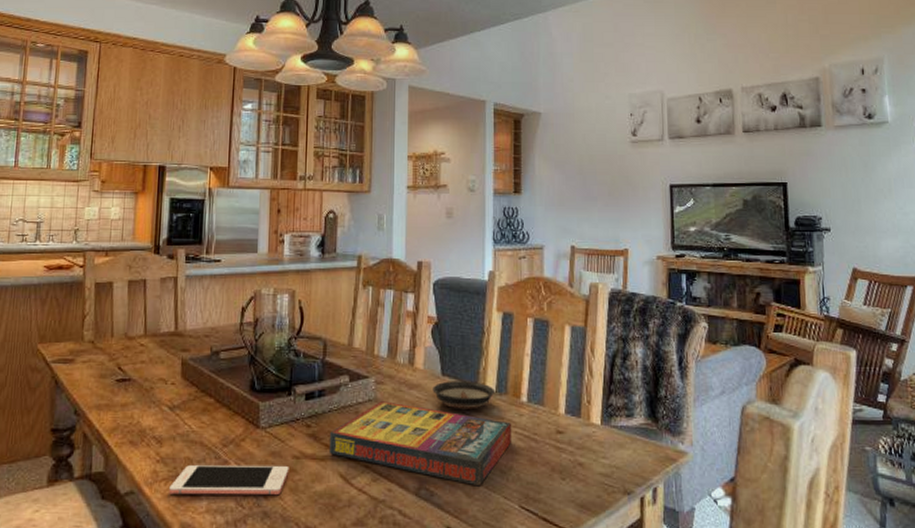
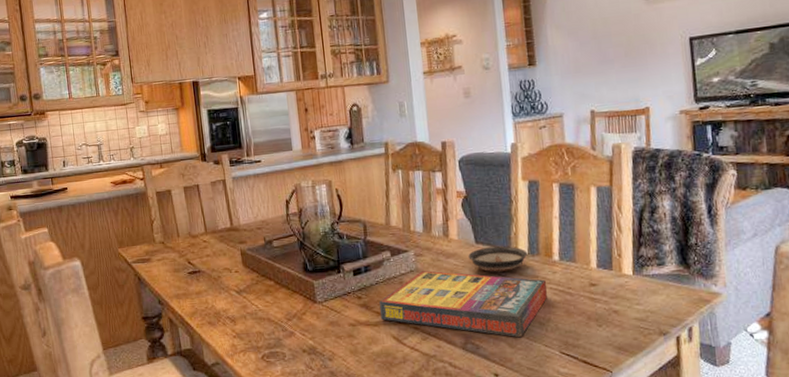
cell phone: present [169,465,289,496] -> none [247,332,348,363]

